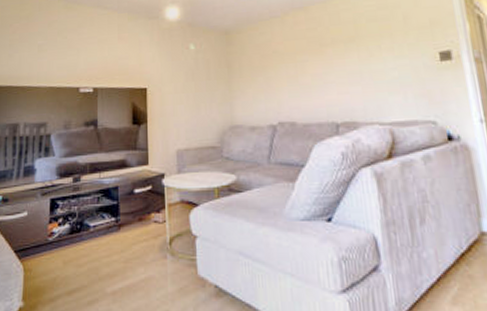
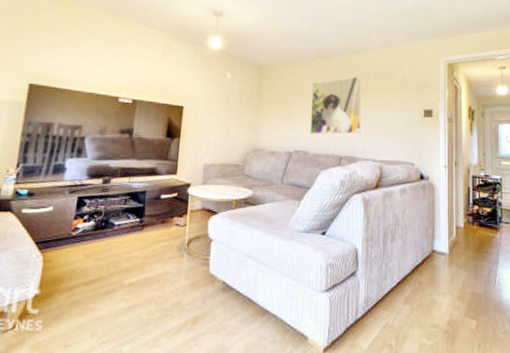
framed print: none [289,23,359,101] -> present [310,76,362,135]

